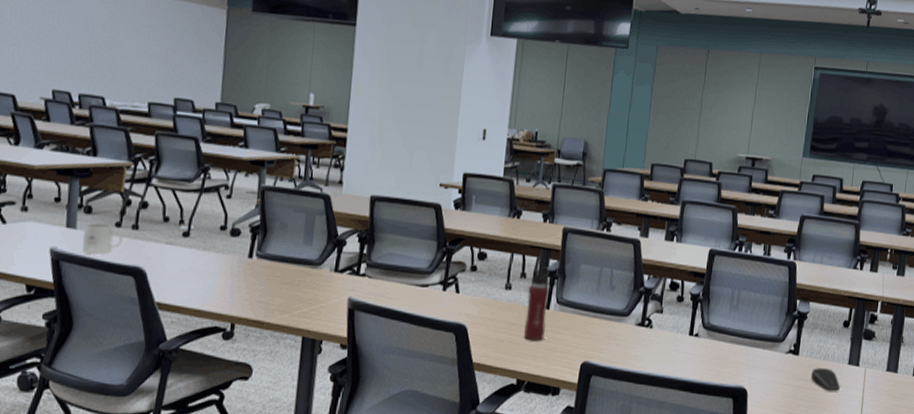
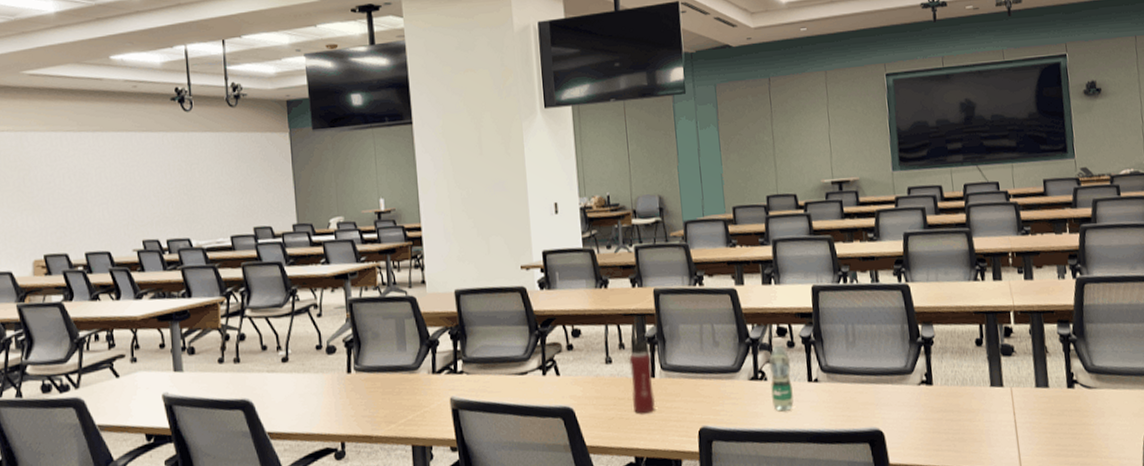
mug: present [82,222,123,255] -> none [189,361,228,395]
bottle: none [653,289,677,359] -> present [768,336,794,412]
computer mouse: present [811,368,840,392] -> none [951,394,987,419]

